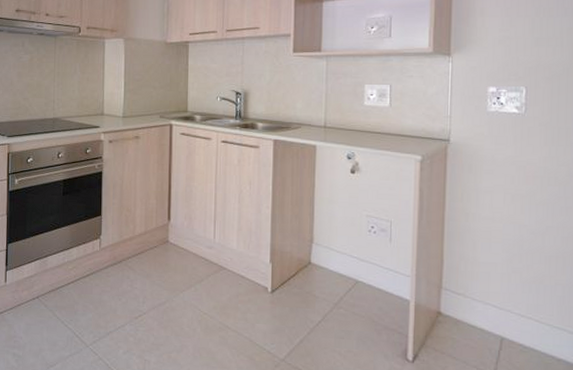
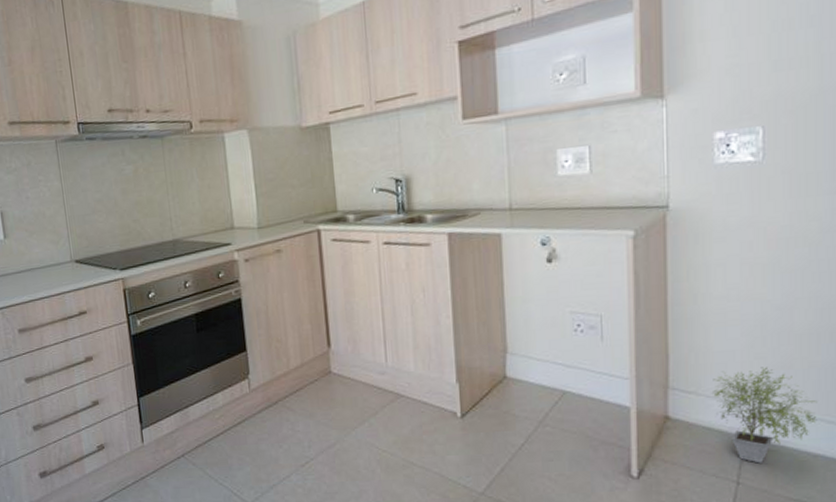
potted plant: none [476,279,562,361] -> present [711,367,818,464]

